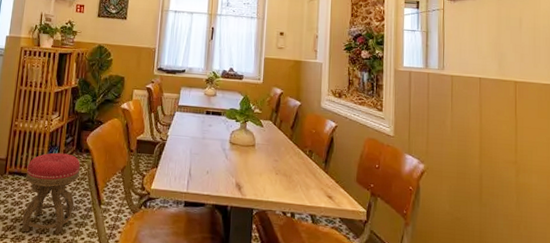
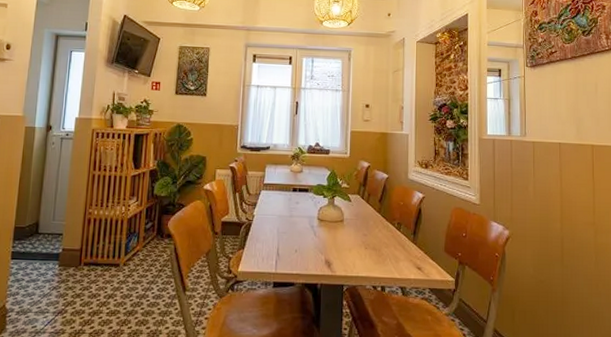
stool: present [22,152,80,234] -> none [100,239,162,326]

